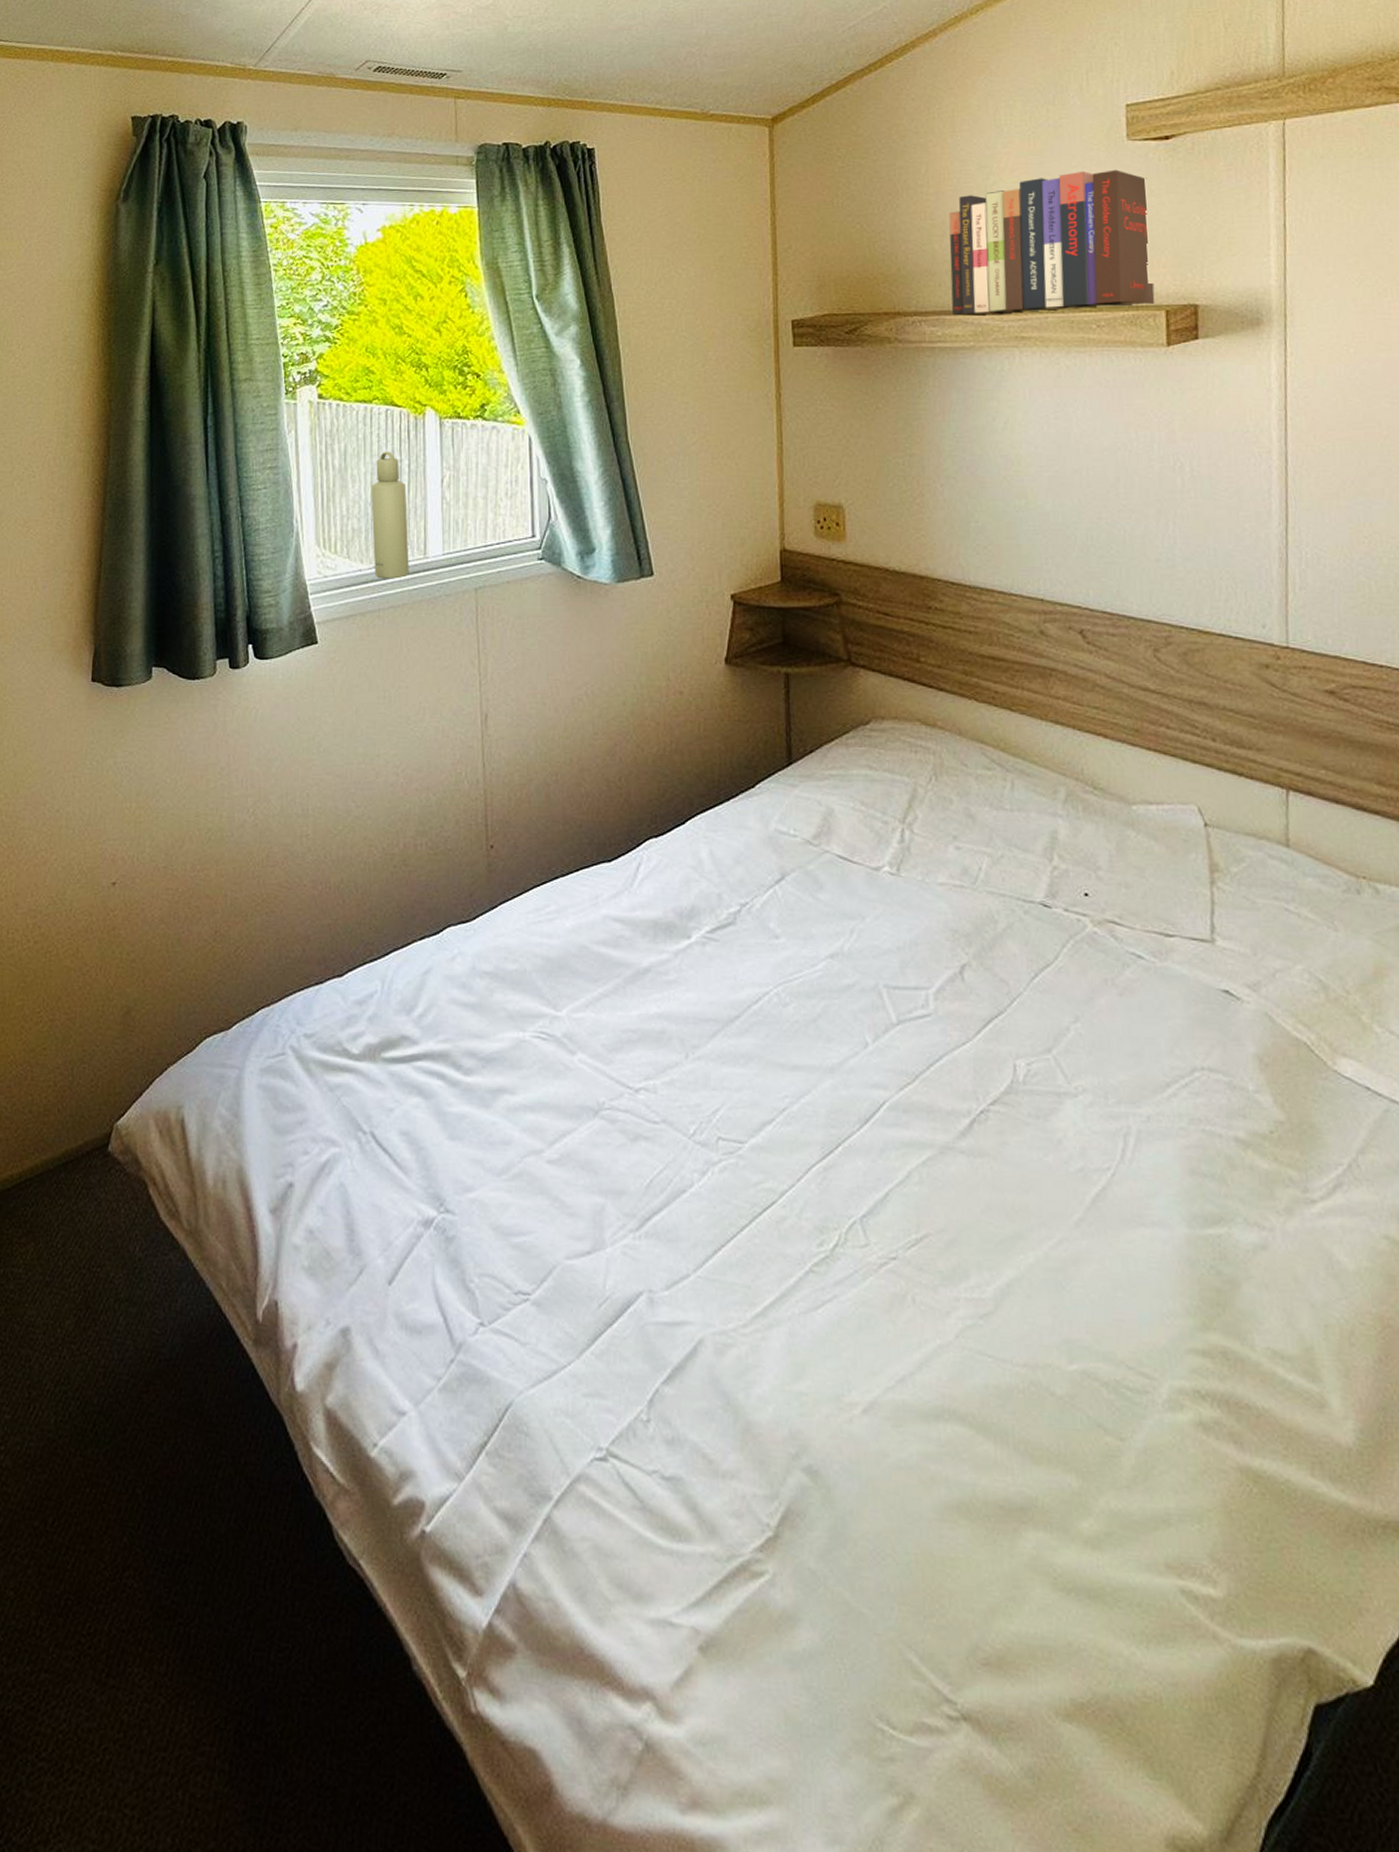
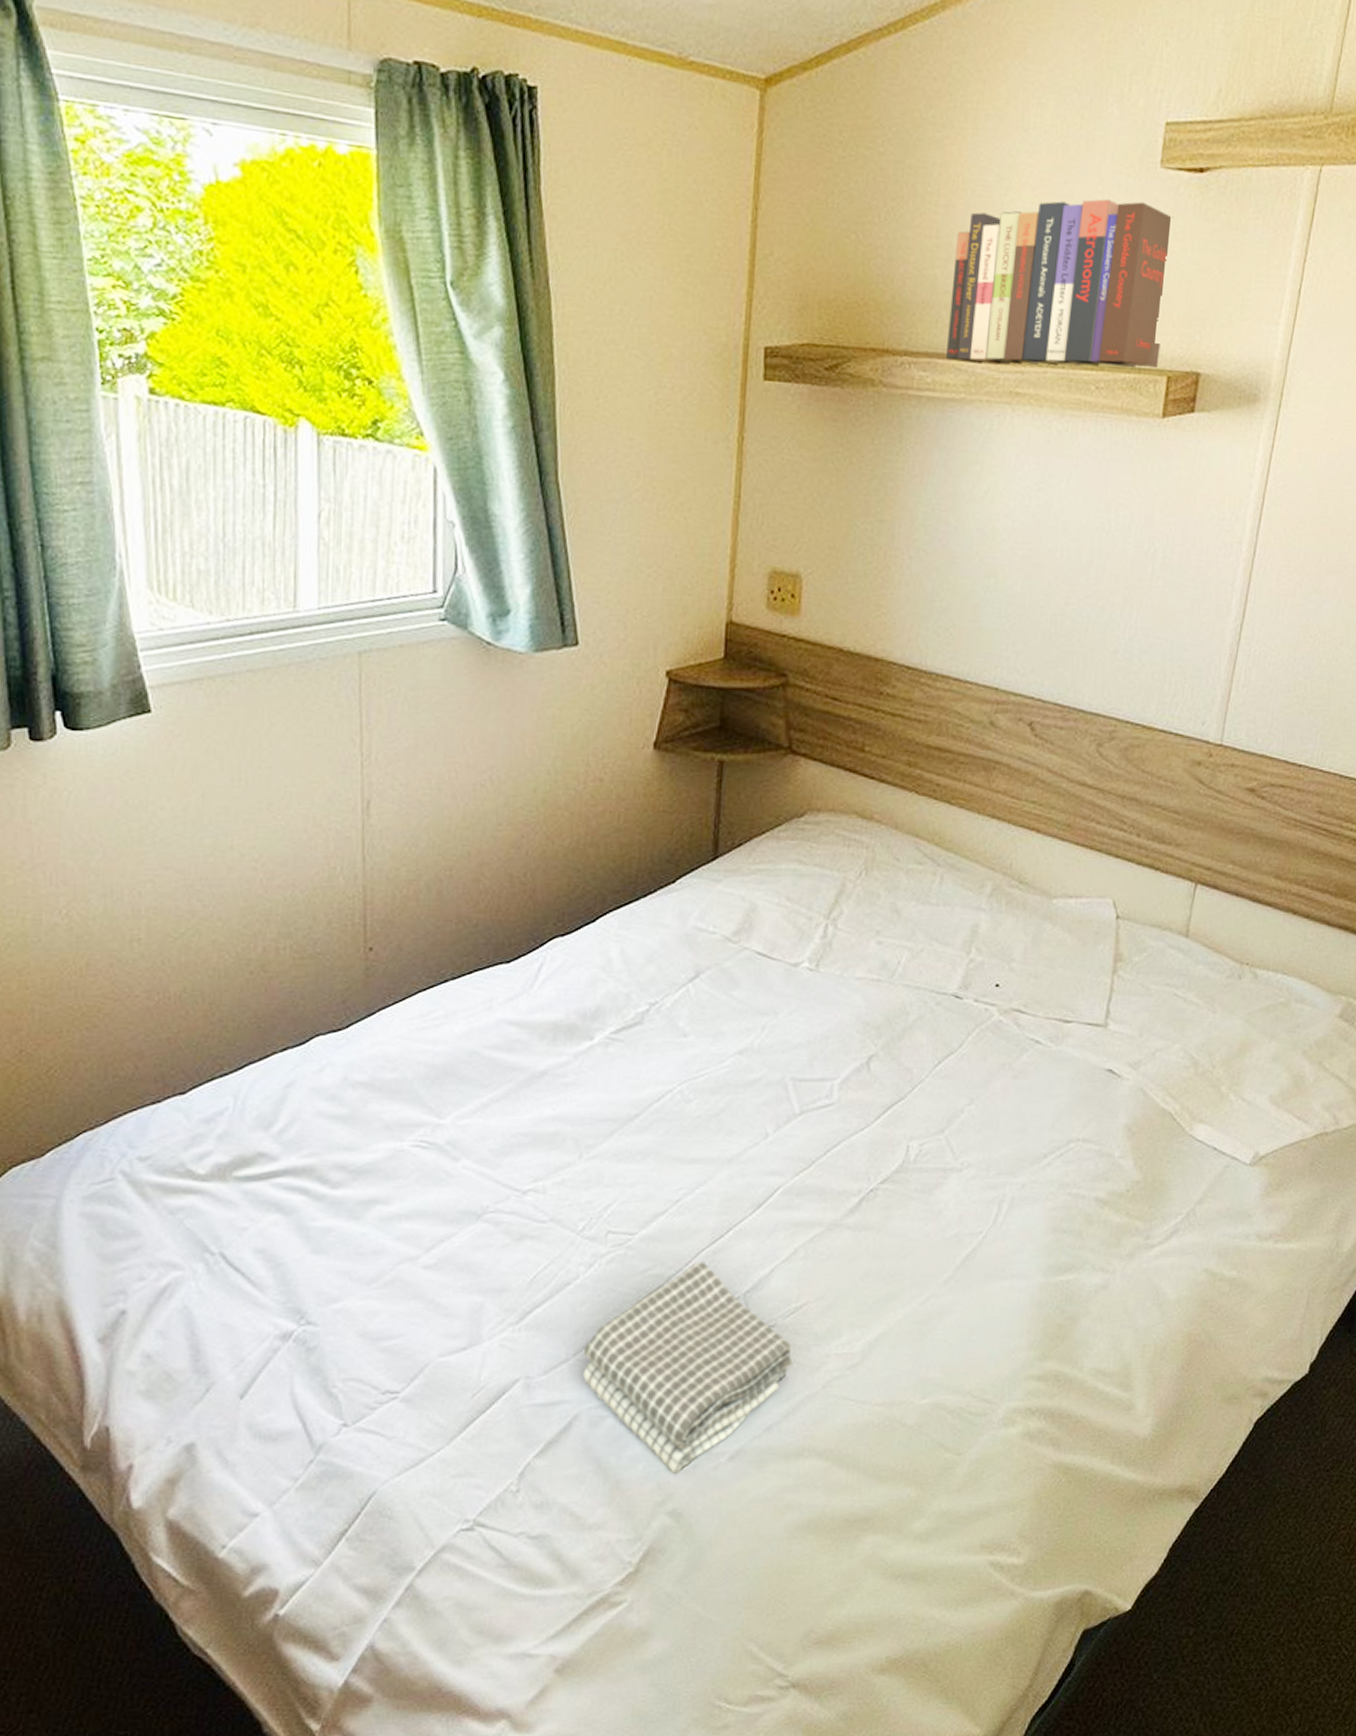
bottle: present [370,451,409,579] -> none [222,471,274,636]
towel: none [703,1178,920,1422] -> present [582,1262,793,1474]

